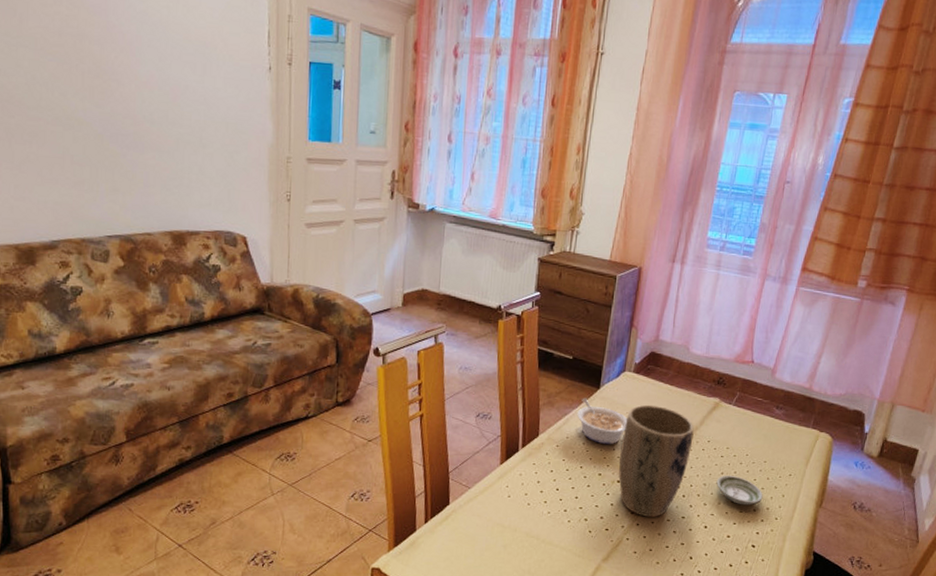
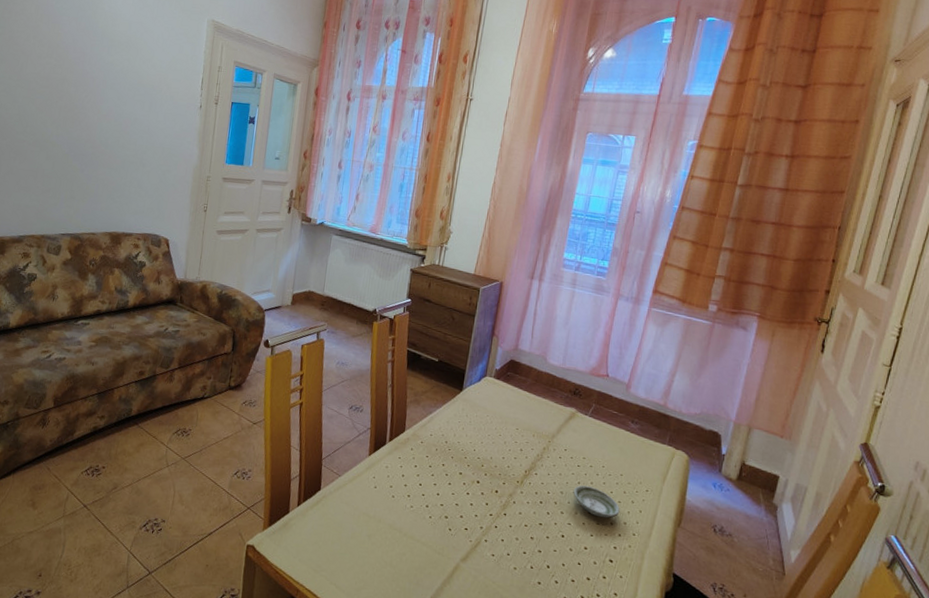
legume: present [577,398,628,444] -> none [441,398,488,445]
plant pot: present [619,404,694,517] -> none [478,409,551,521]

